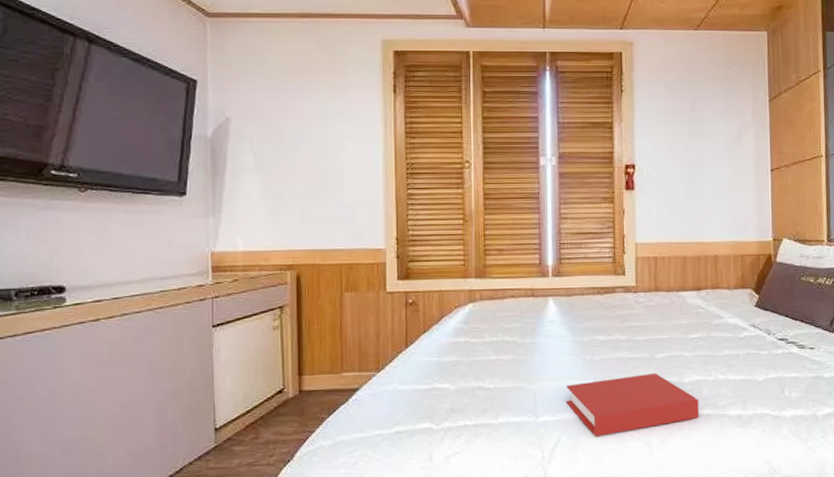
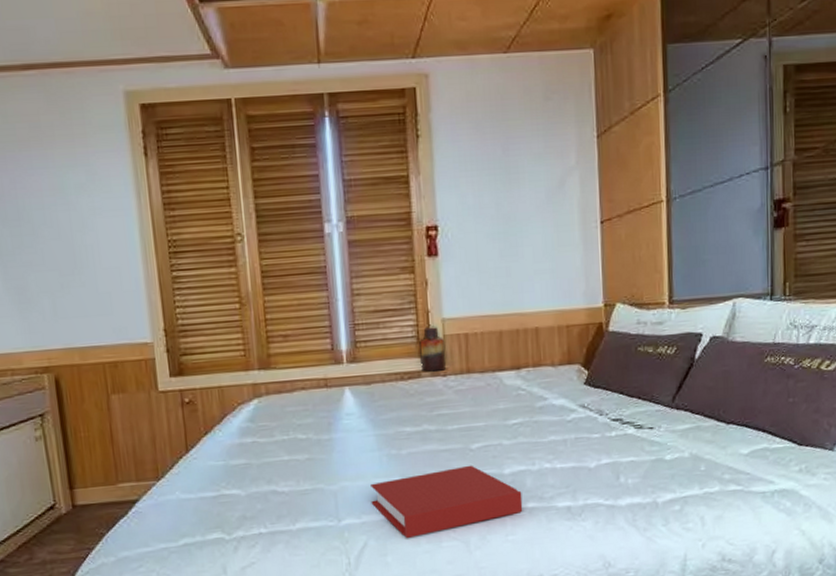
vase: none [615,250,637,289] -> present [419,327,446,373]

